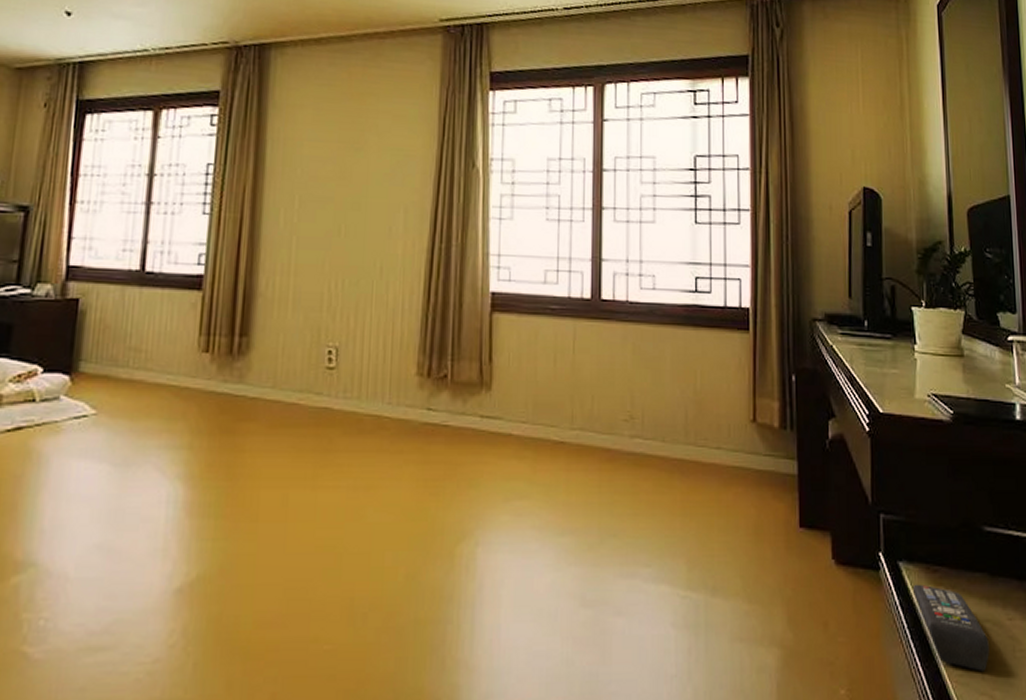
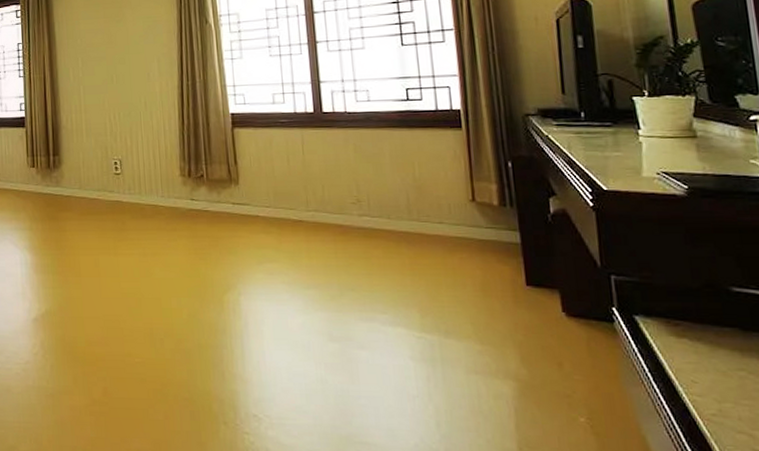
remote control: present [913,584,989,671] -> none [652,335,746,413]

